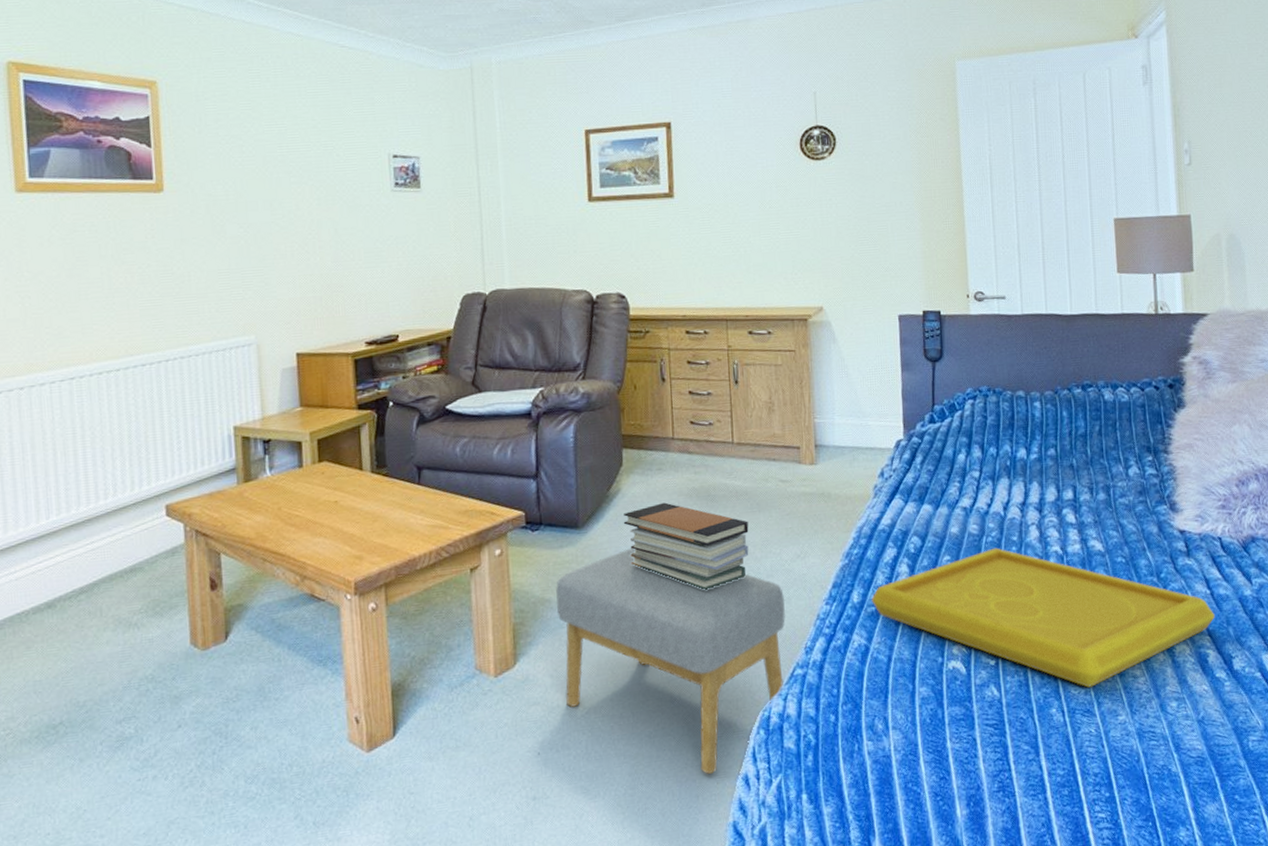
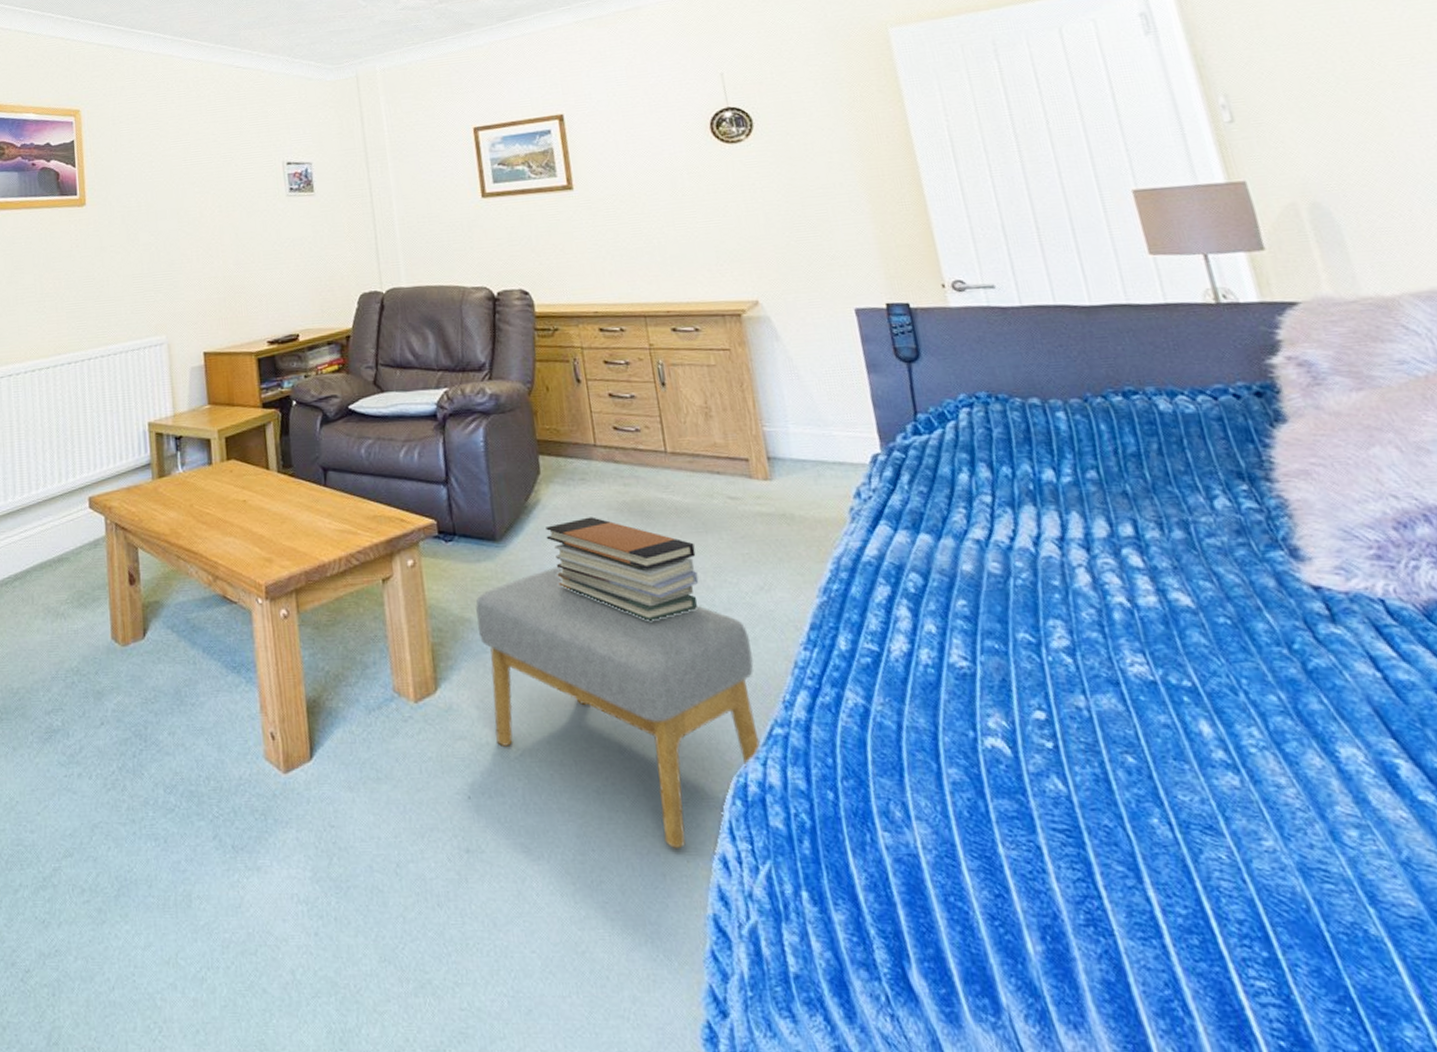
serving tray: present [871,547,1216,688] -> none [864,593,1399,794]

